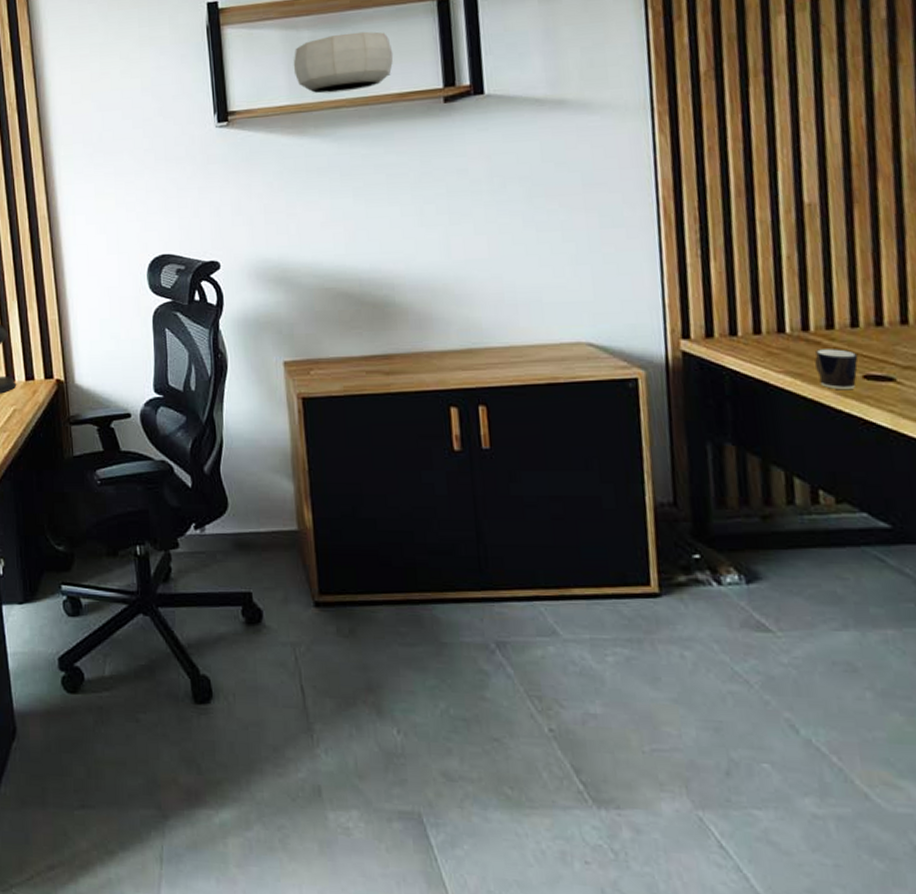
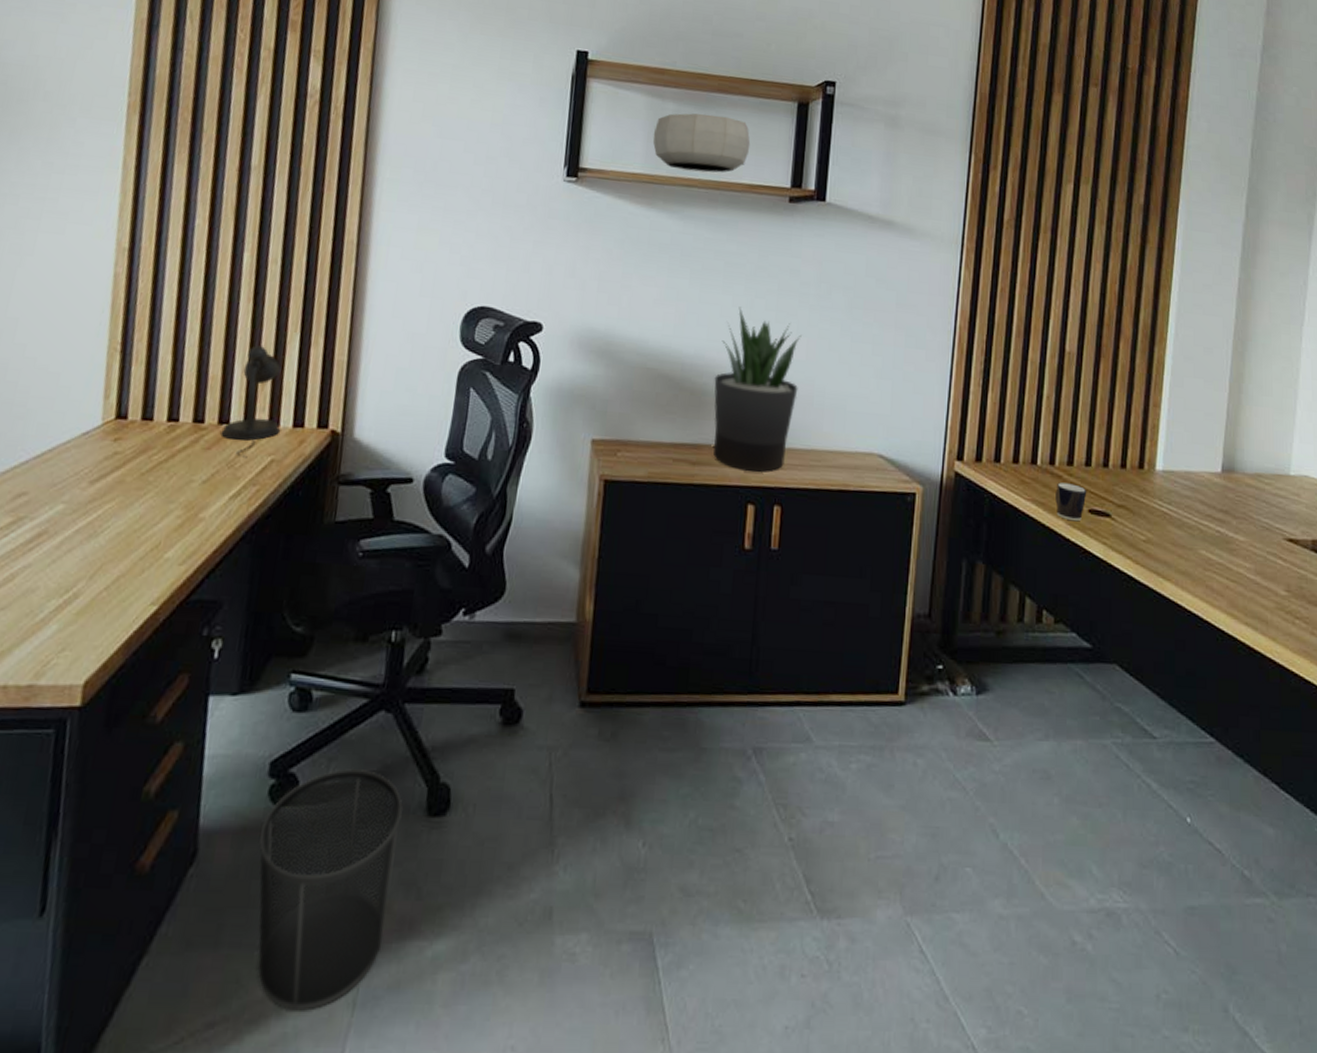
waste bin: none [60,663,176,862] -> present [257,768,403,1011]
planter: none [395,215,486,376] -> present [714,306,802,473]

